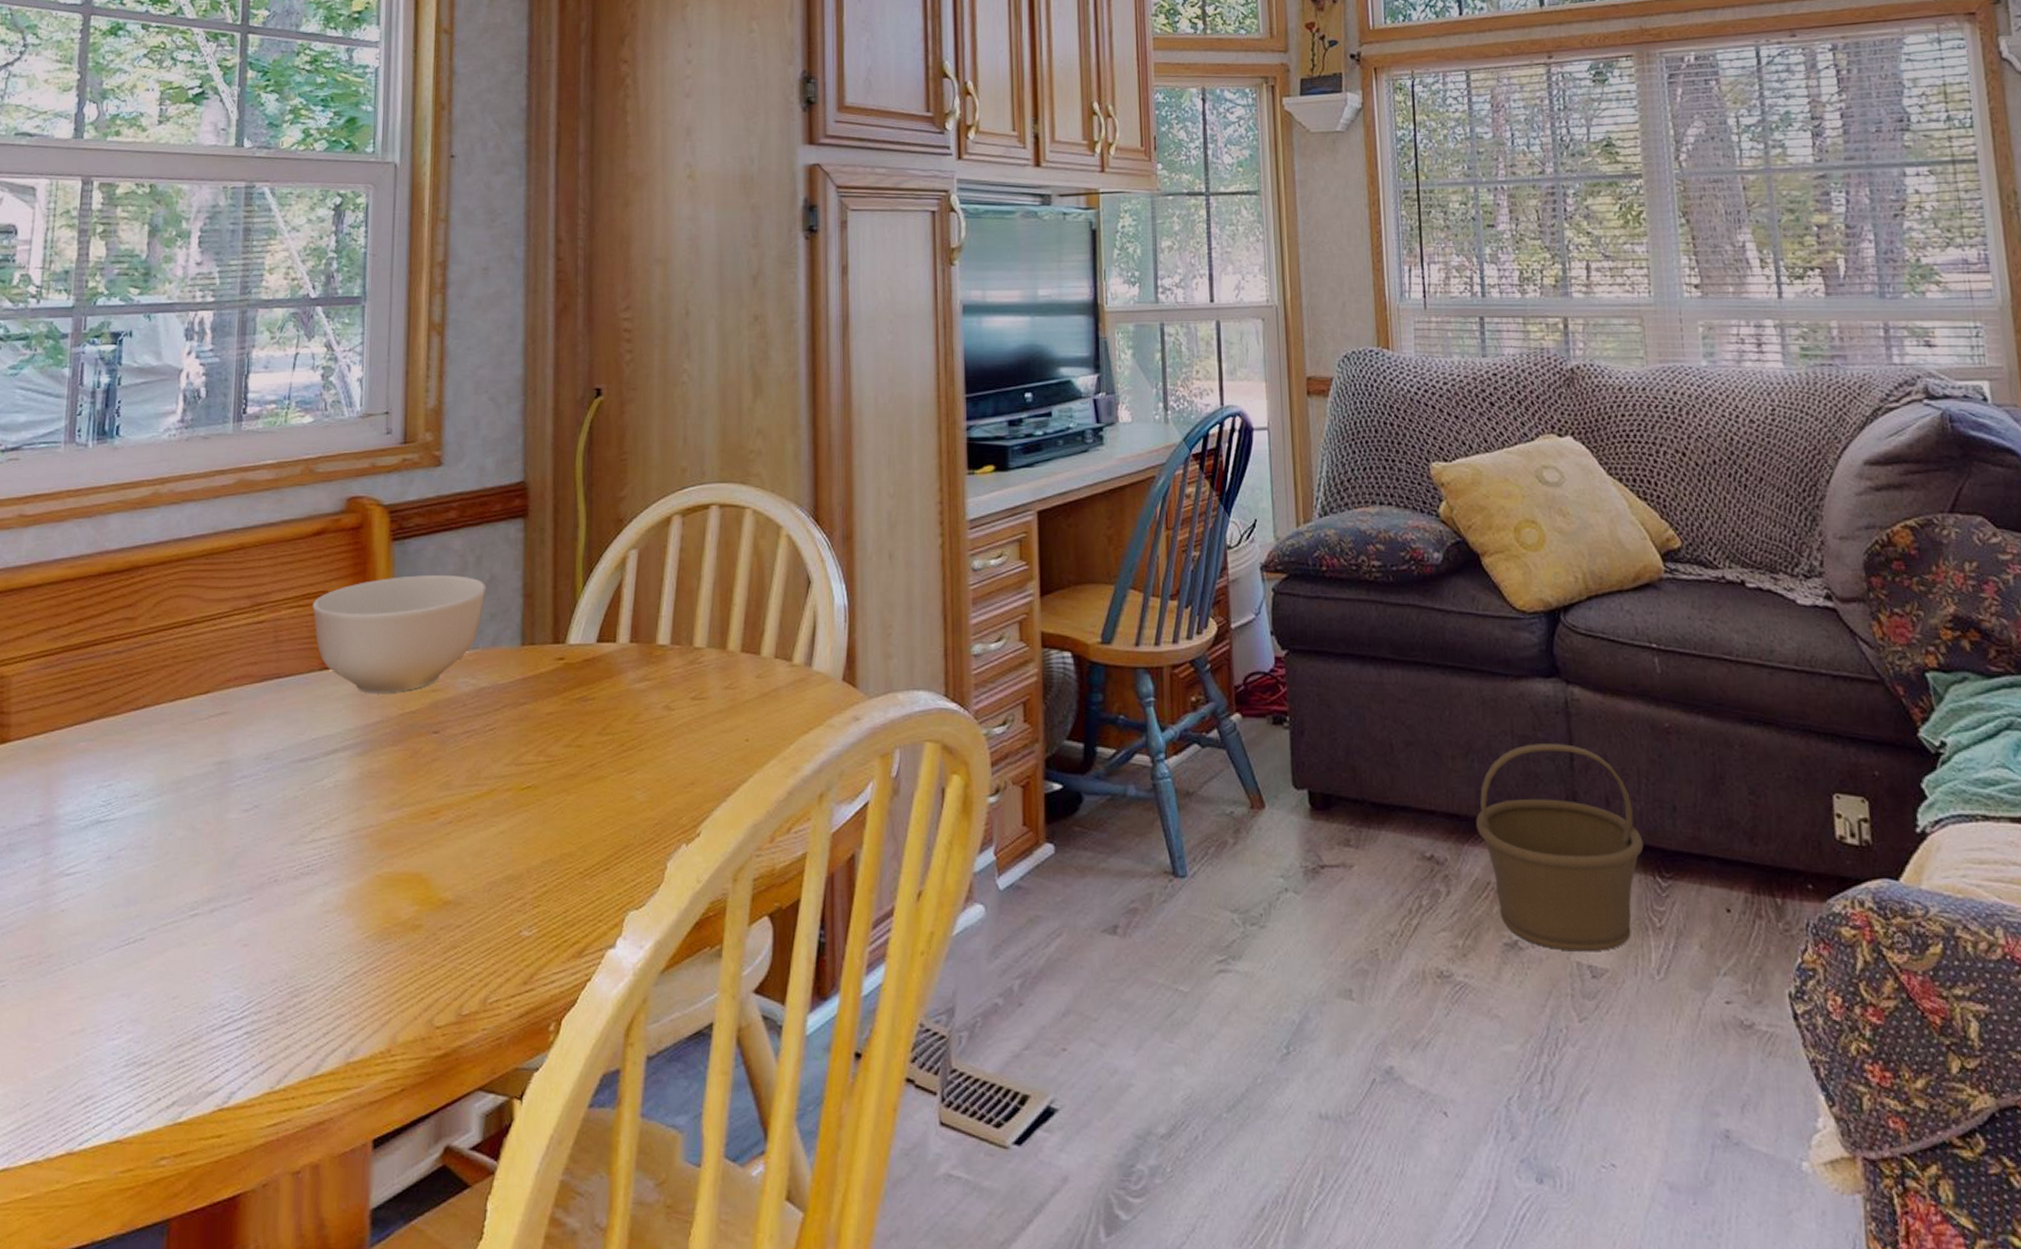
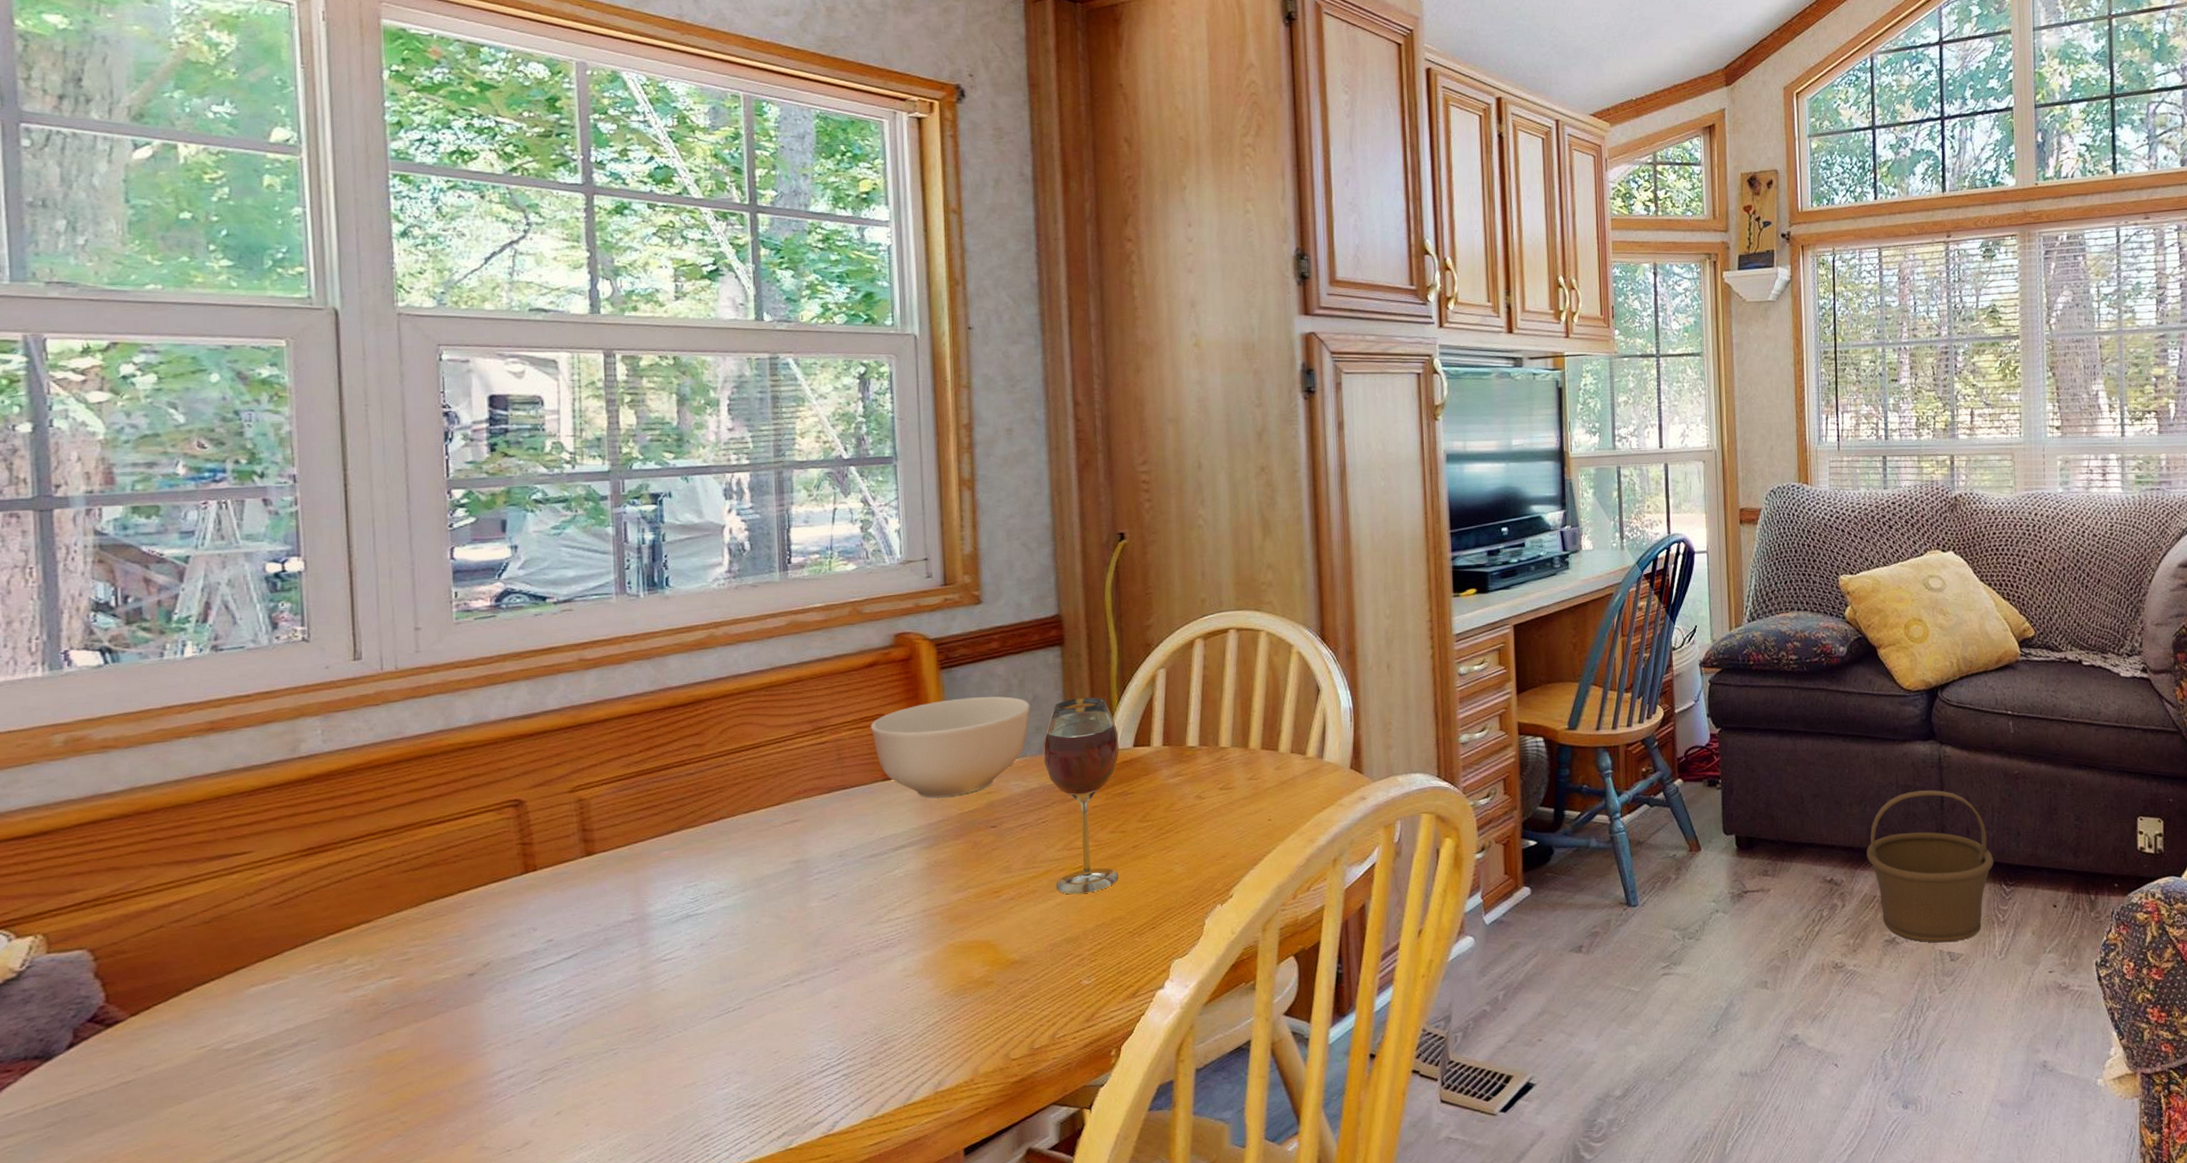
wineglass: none [497,580,581,822] -> present [1044,697,1119,895]

